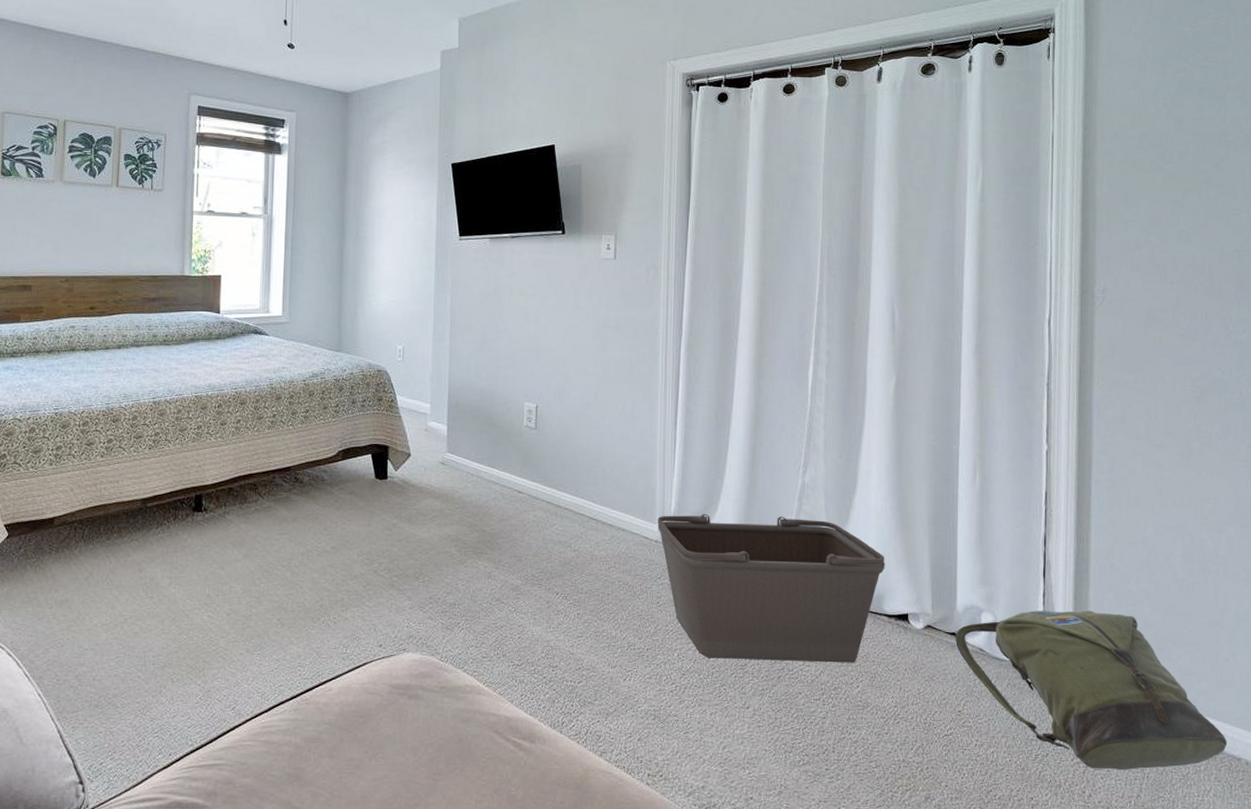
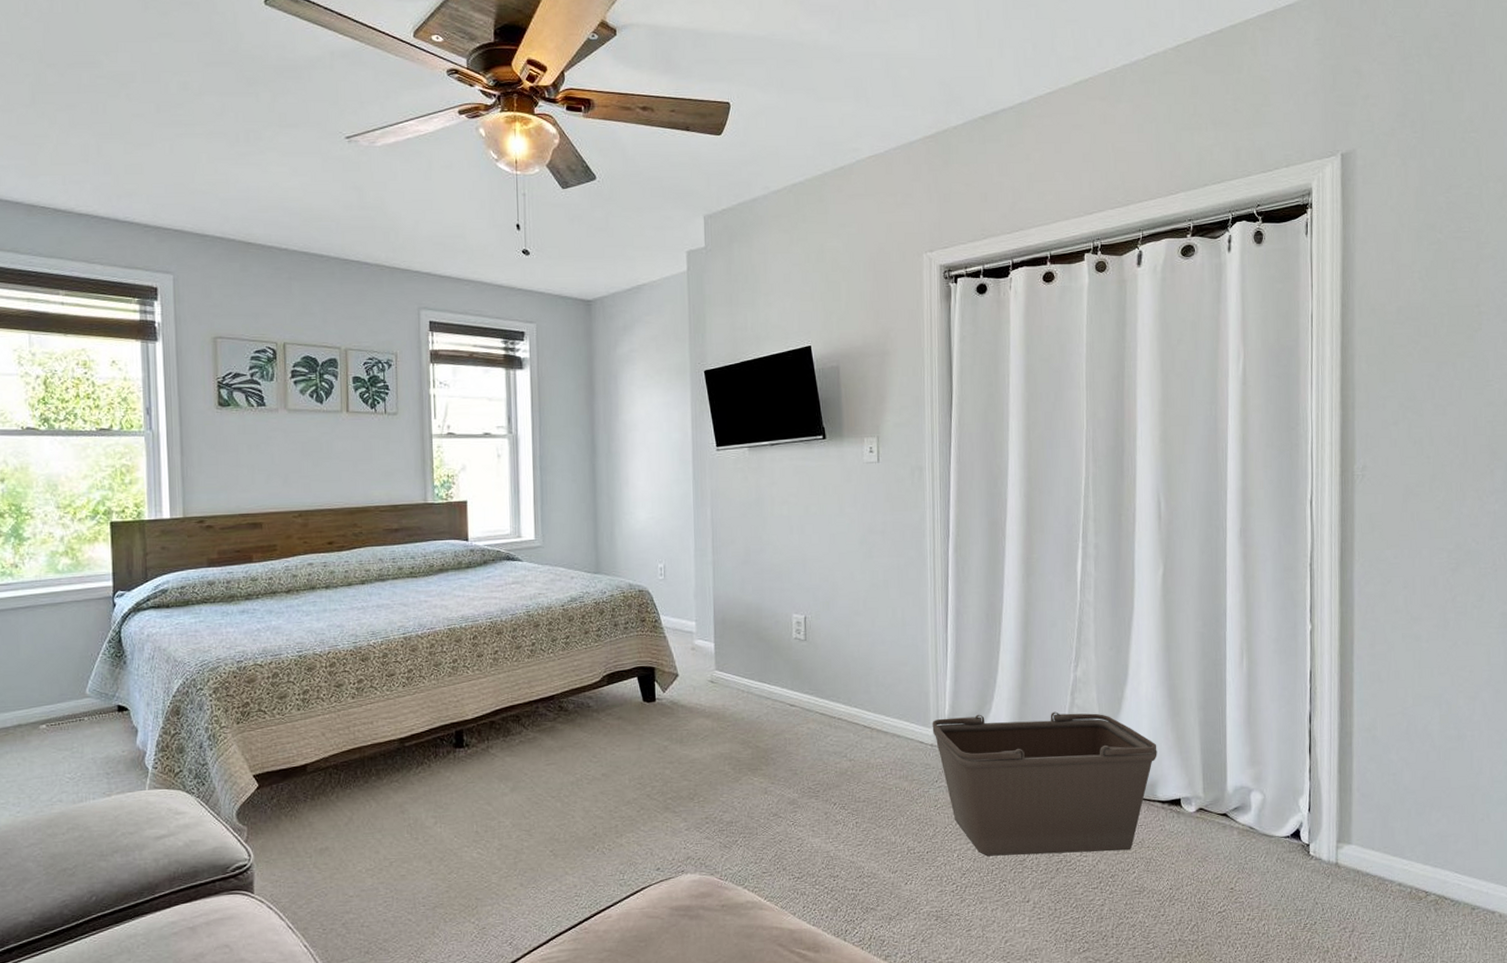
backpack: present [955,610,1227,771] -> none [1226,782,1482,933]

